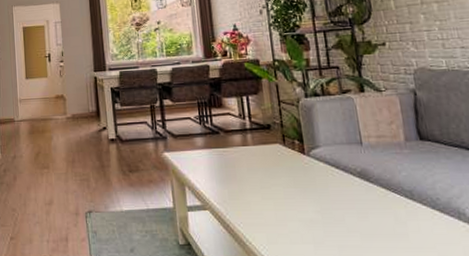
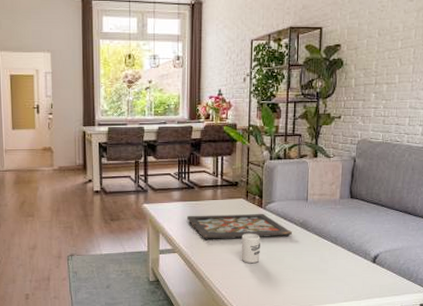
decorative tray: none [214,161,349,195] -> present [186,213,292,240]
cup: none [284,186,313,225] -> present [241,233,260,264]

